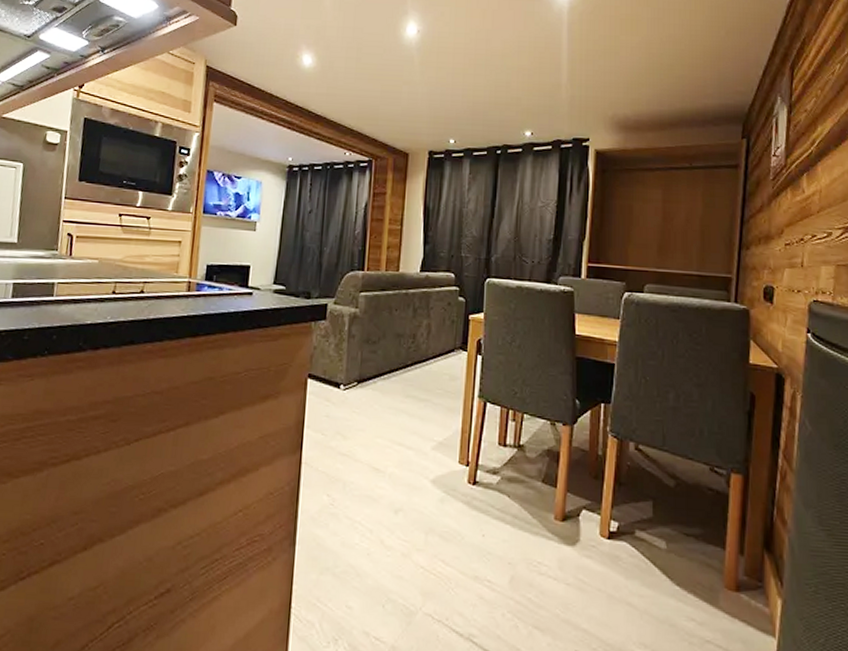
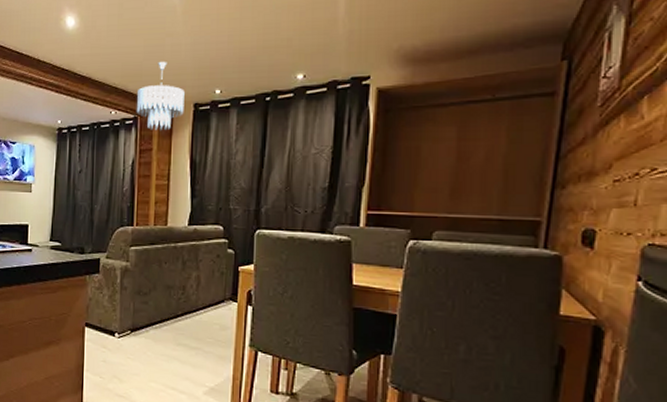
ceiling light fixture: none [371,108,420,176] -> present [136,62,185,131]

